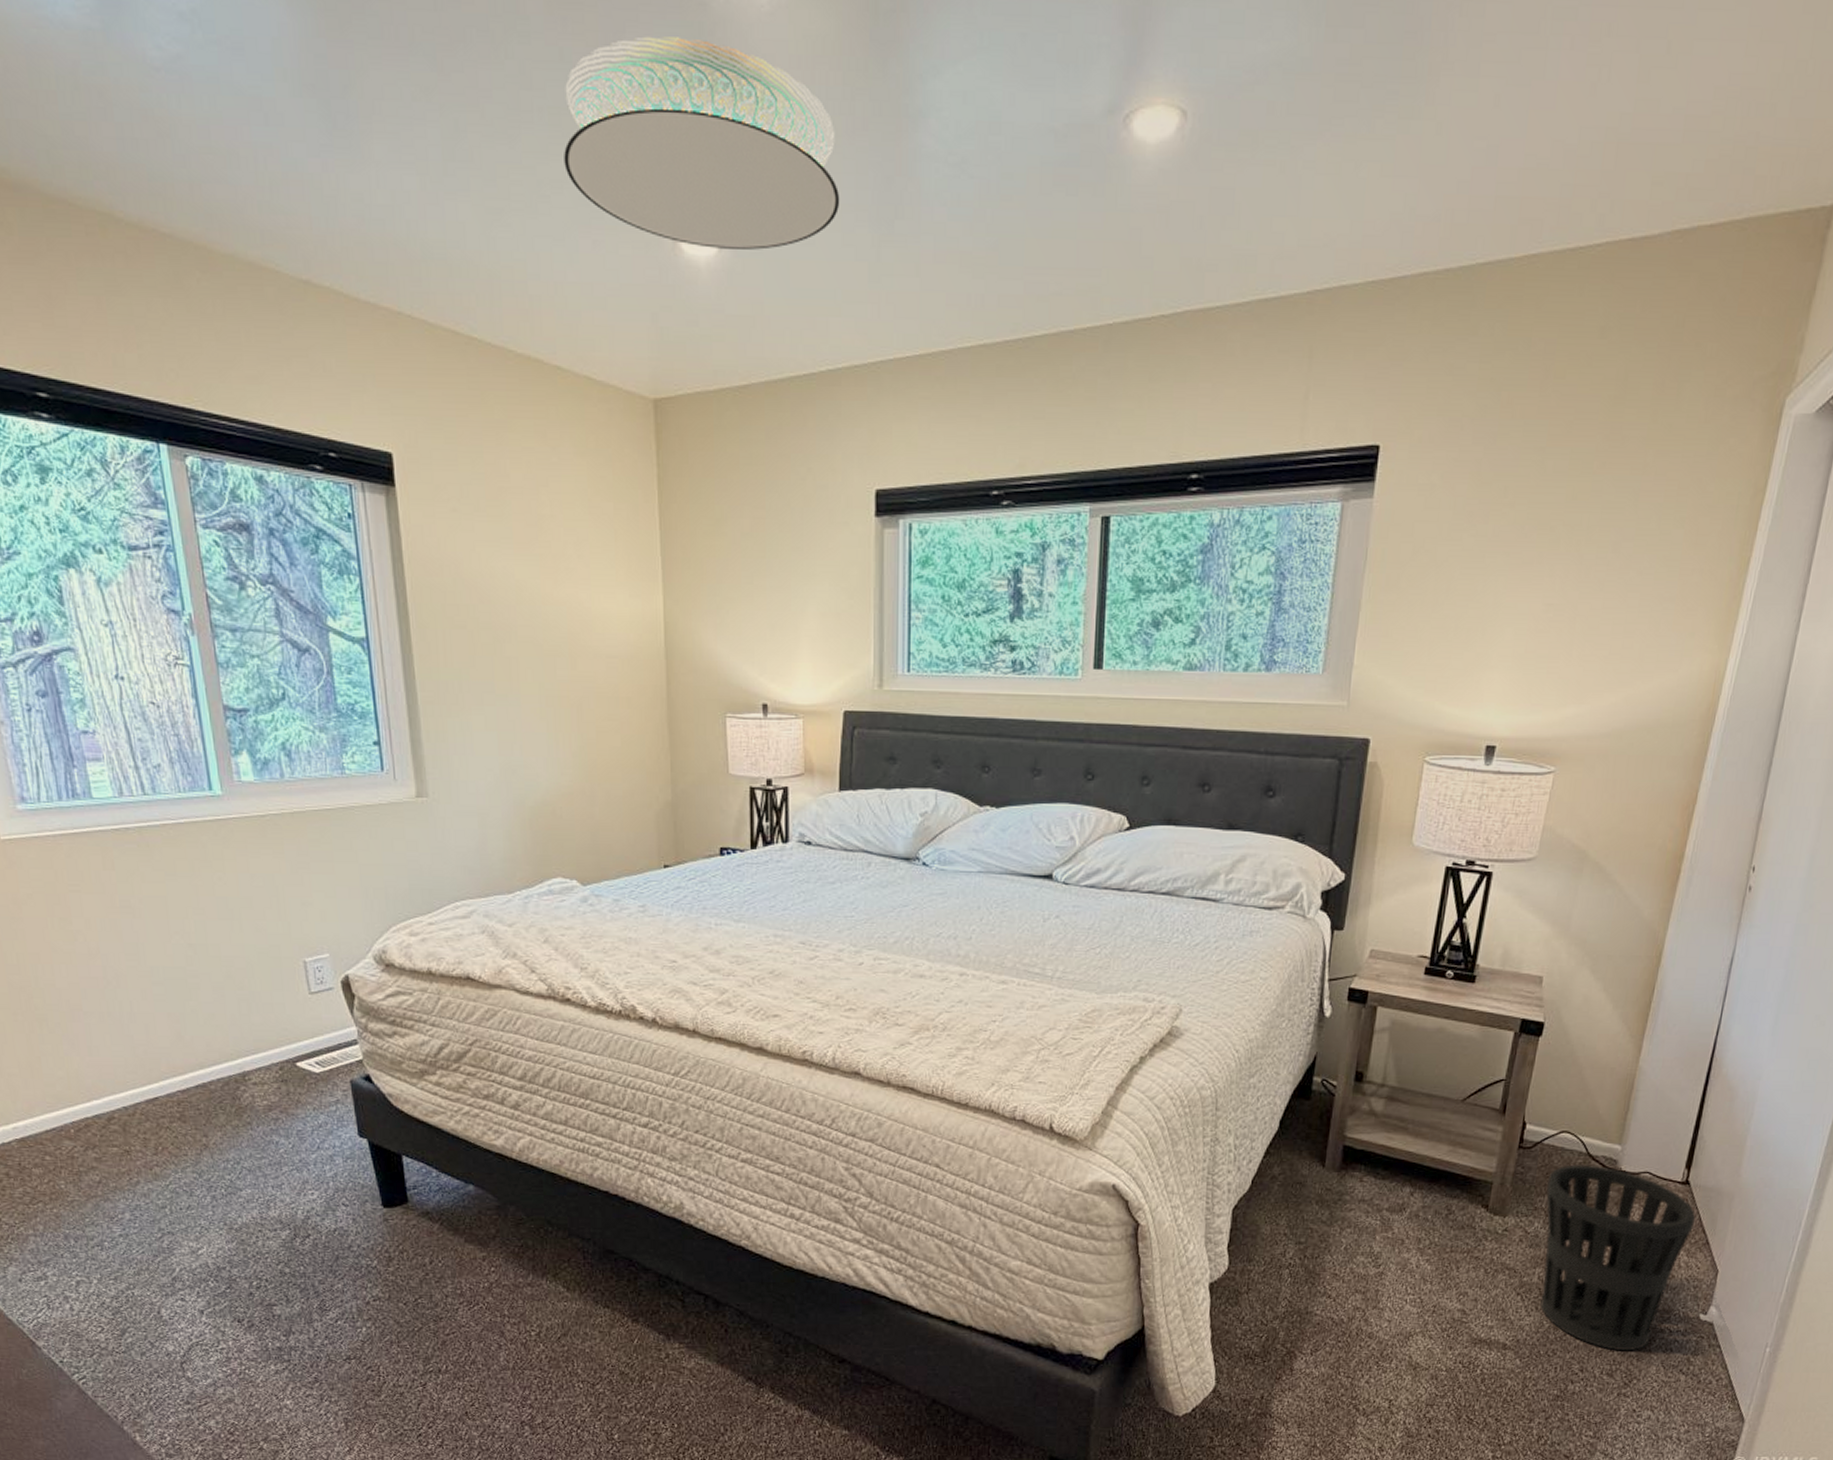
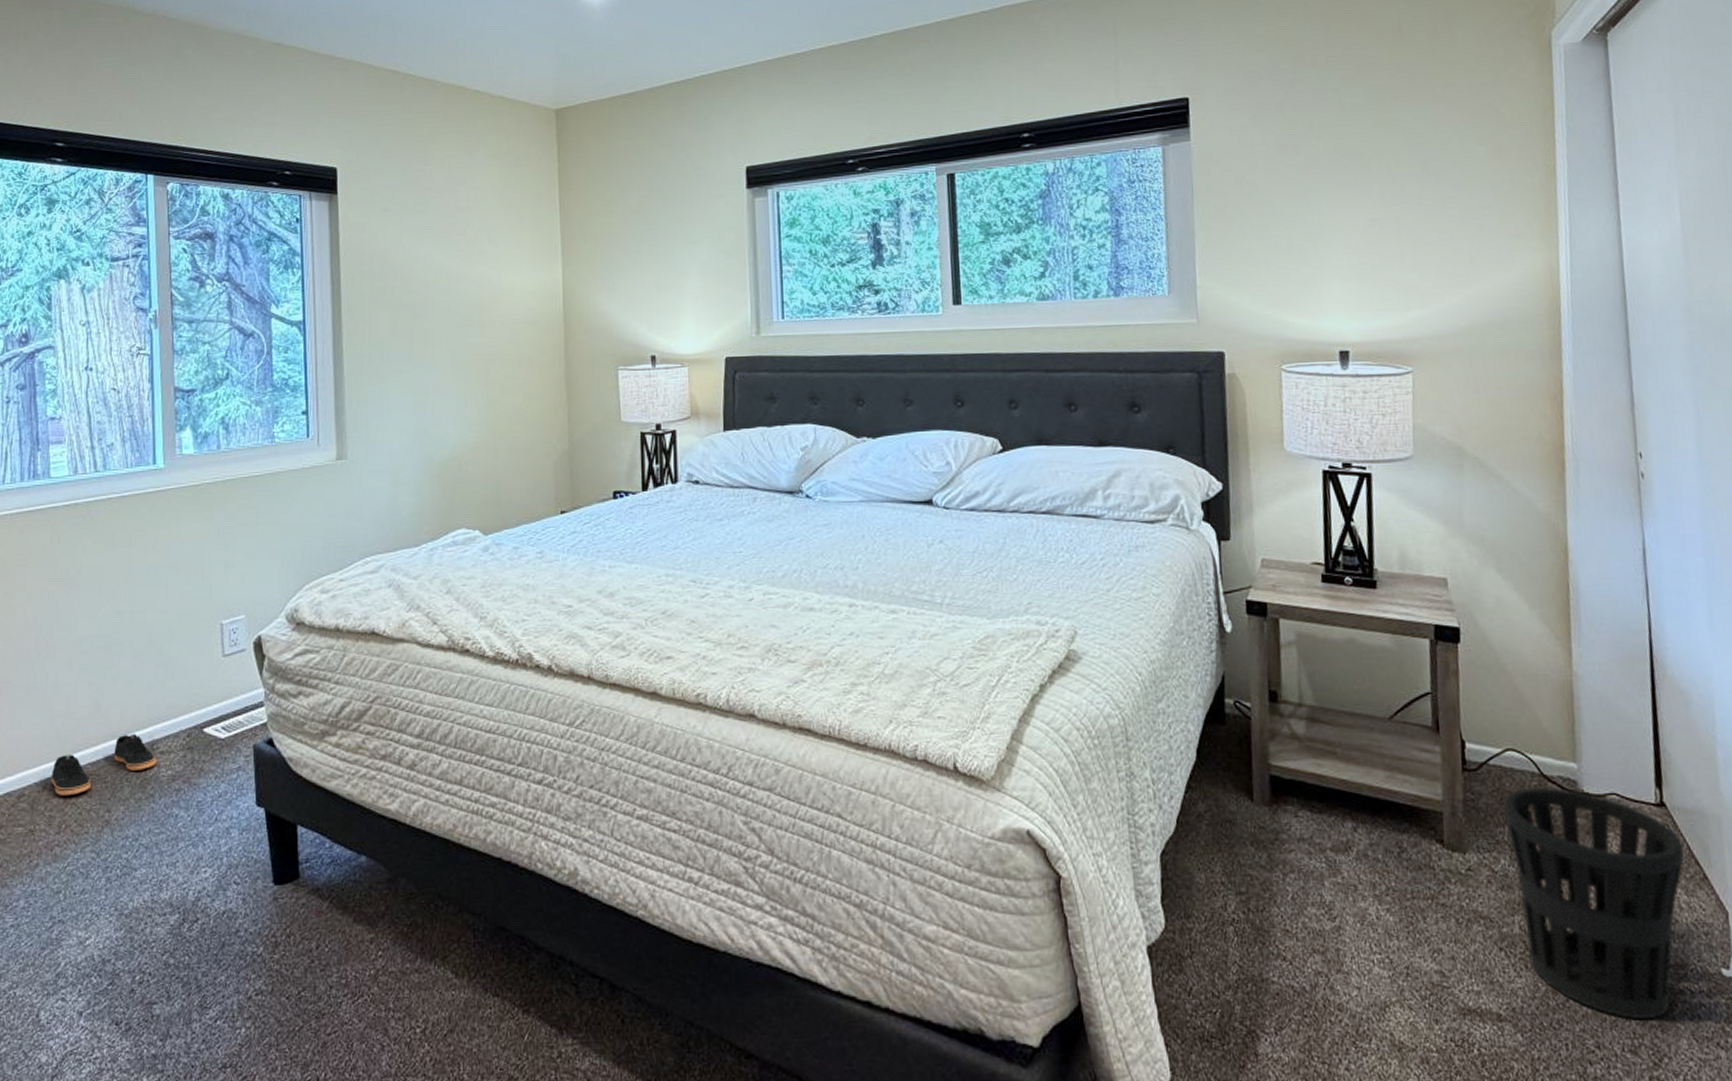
shoes: none [139,1064,250,1120] -> present [50,733,157,795]

